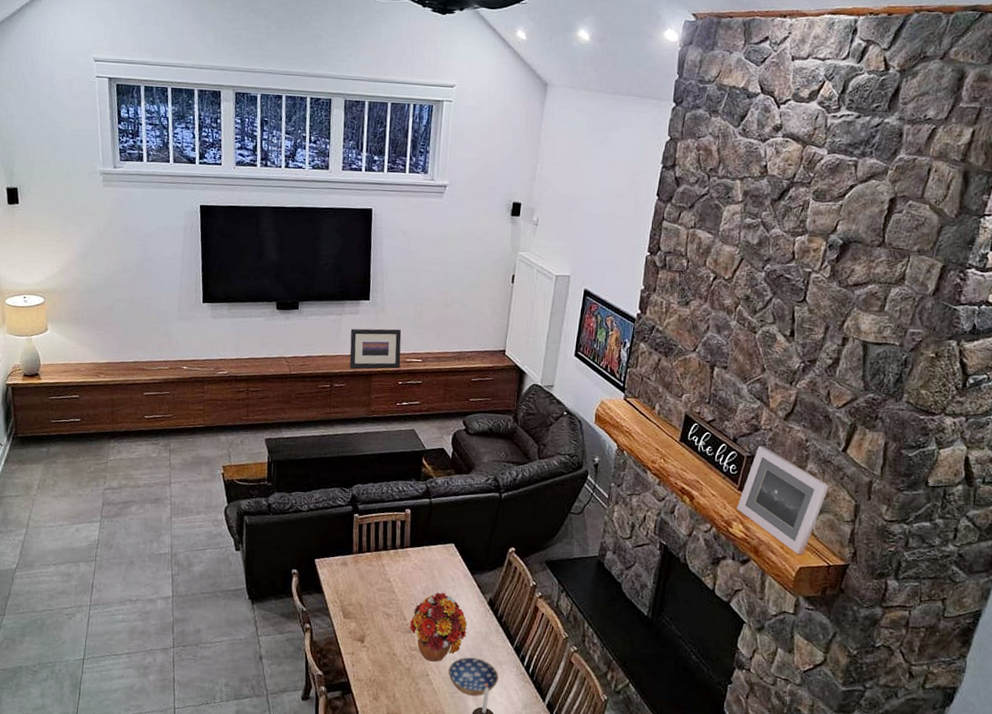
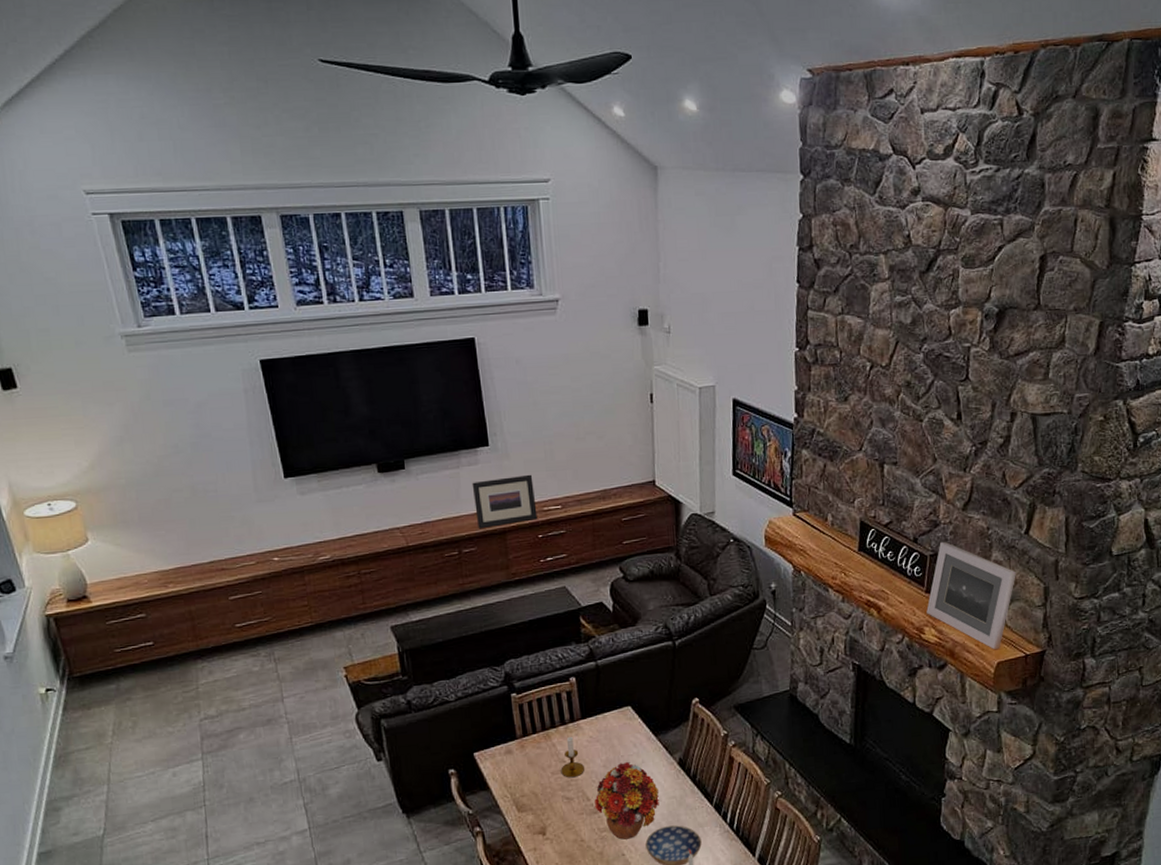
candlestick: none [385,560,406,598] -> present [561,736,584,778]

